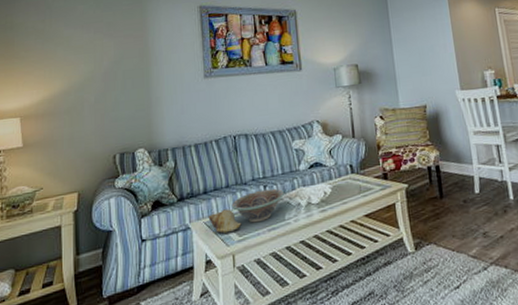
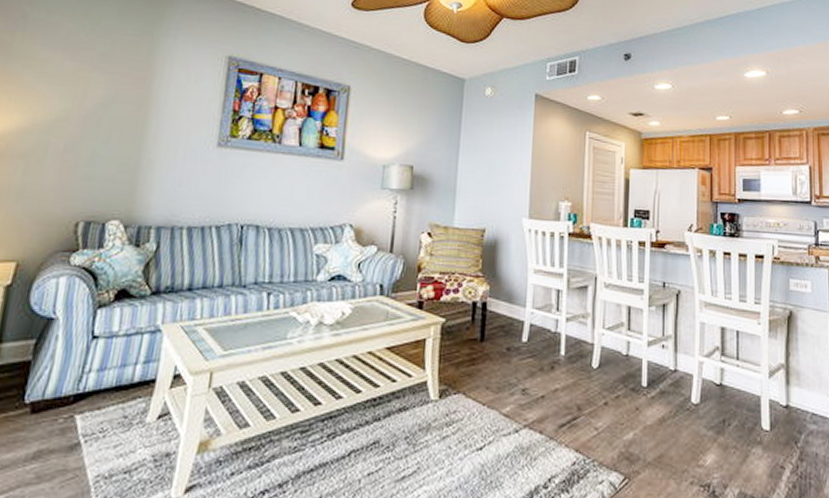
seashell: present [208,209,242,234] -> none [187,314,230,344]
decorative bowl: present [231,188,284,223] -> none [220,297,292,337]

